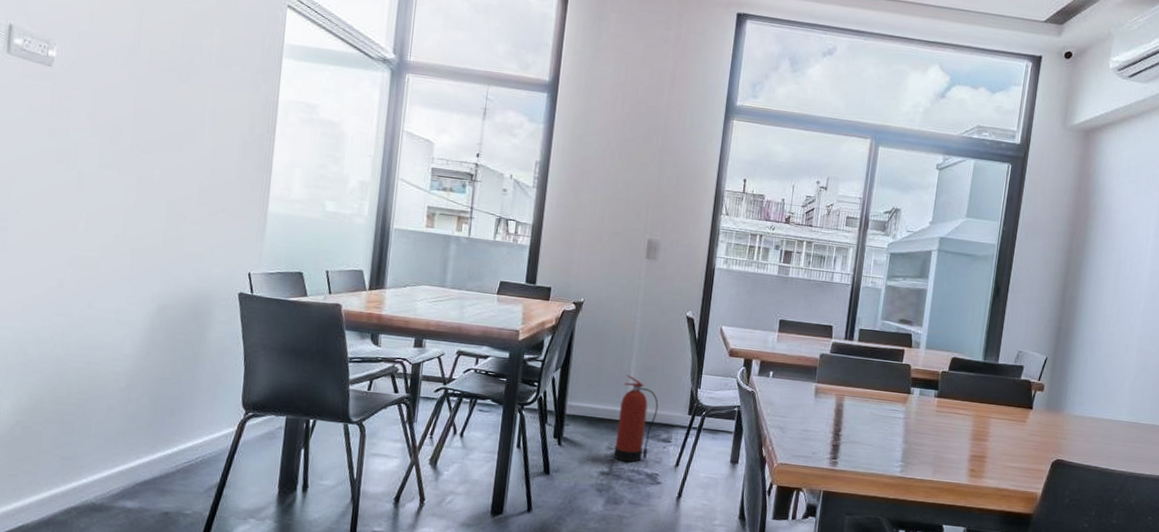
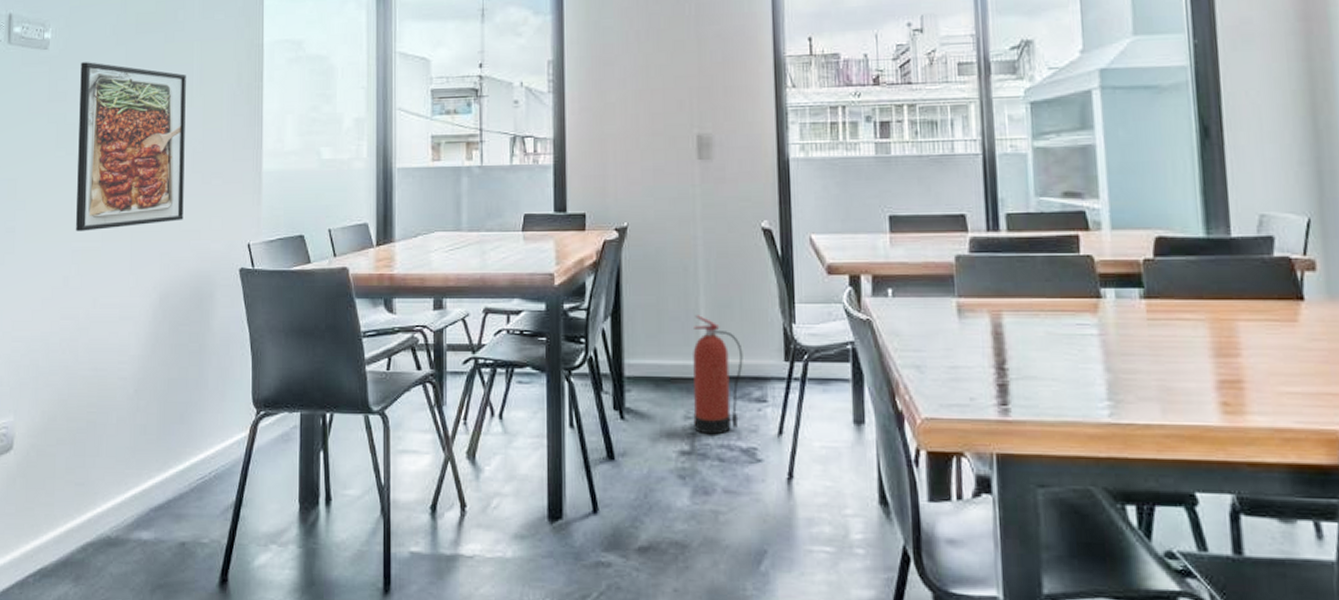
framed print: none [74,85,198,245] -> present [76,62,186,232]

